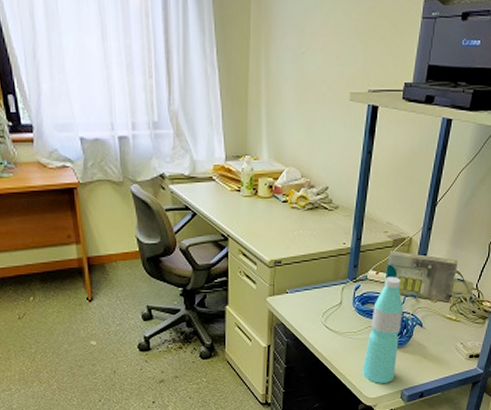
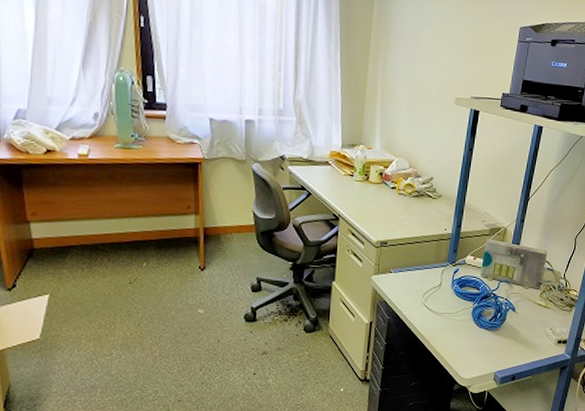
water bottle: present [362,276,404,383] -> none [458,262,499,364]

